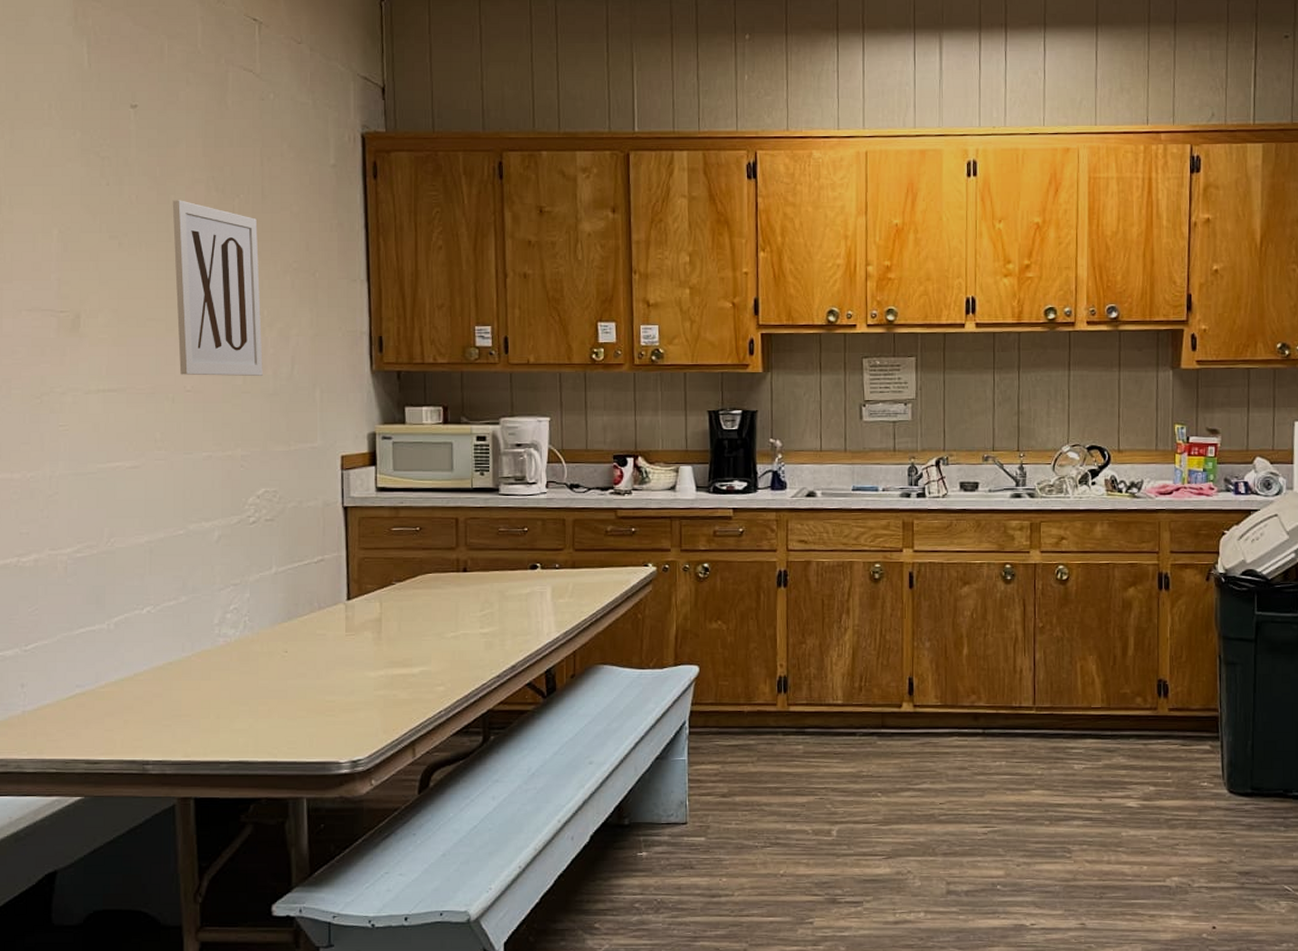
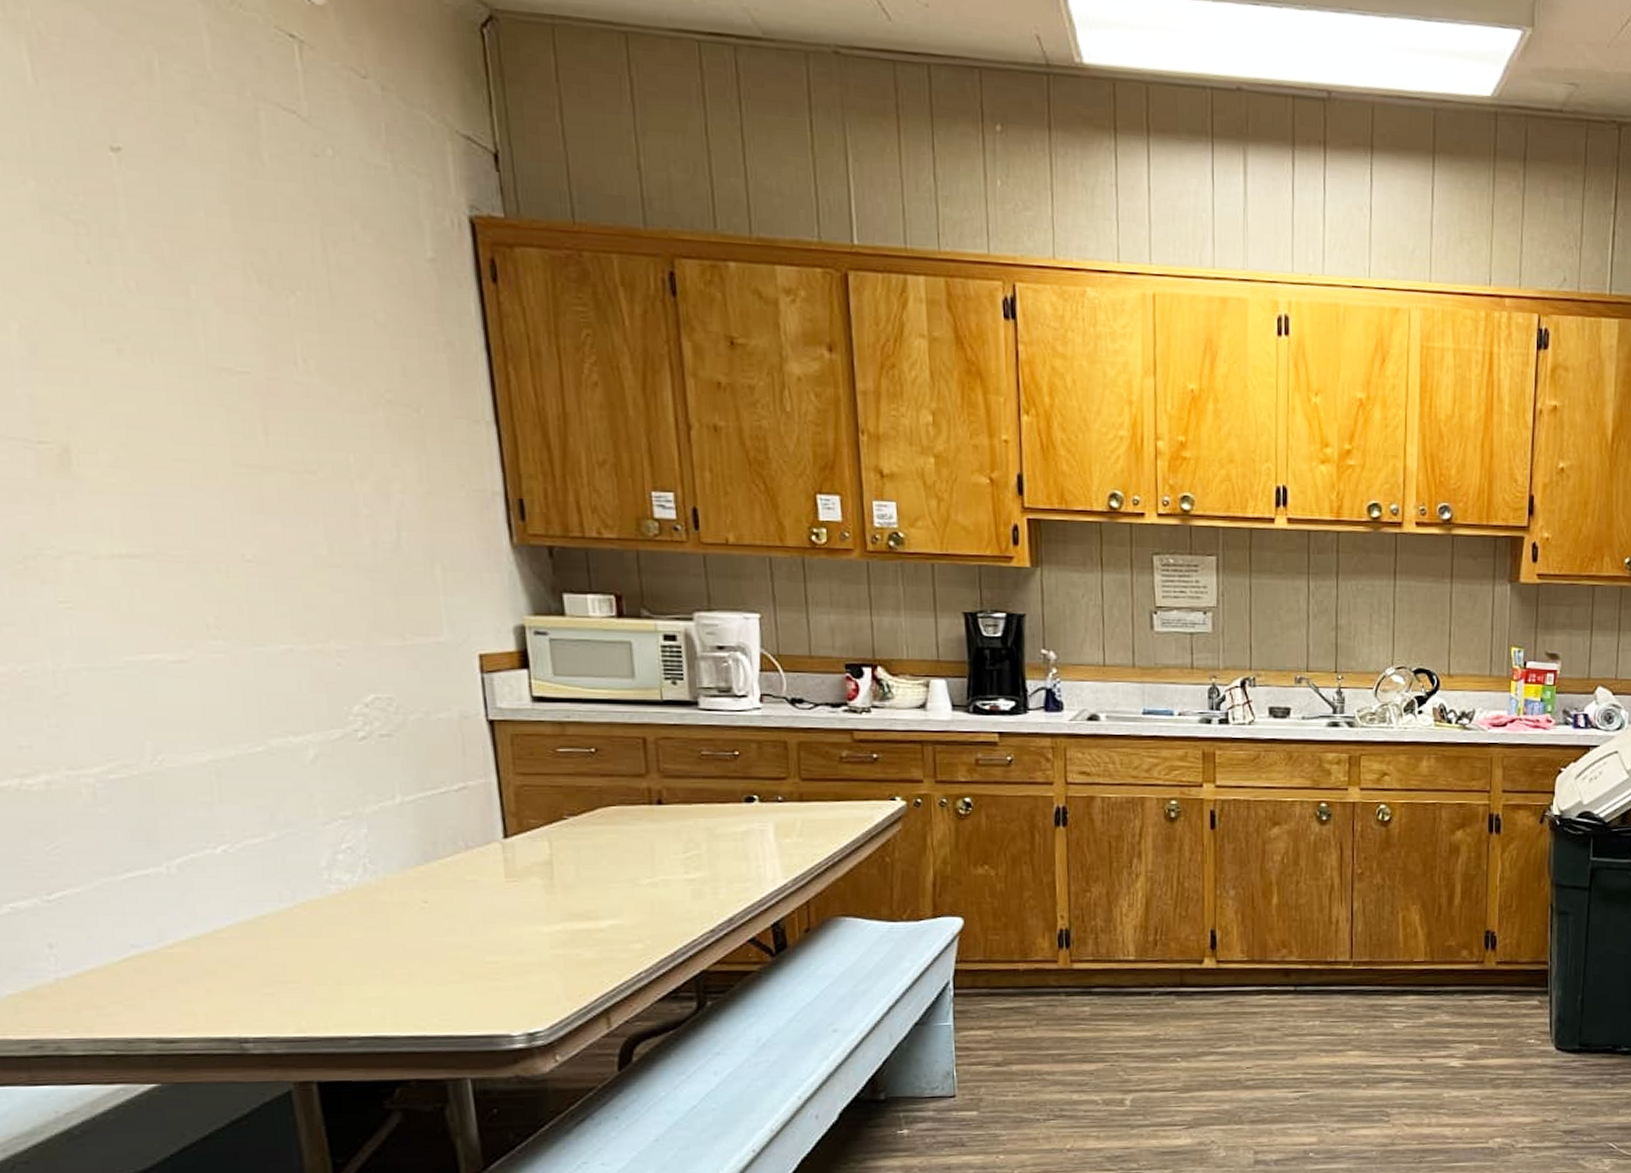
wall art: present [172,200,263,376] -> none [193,292,356,545]

